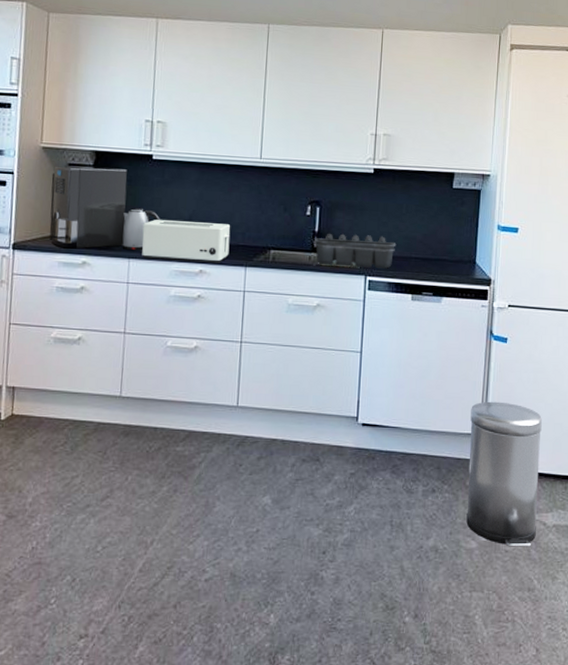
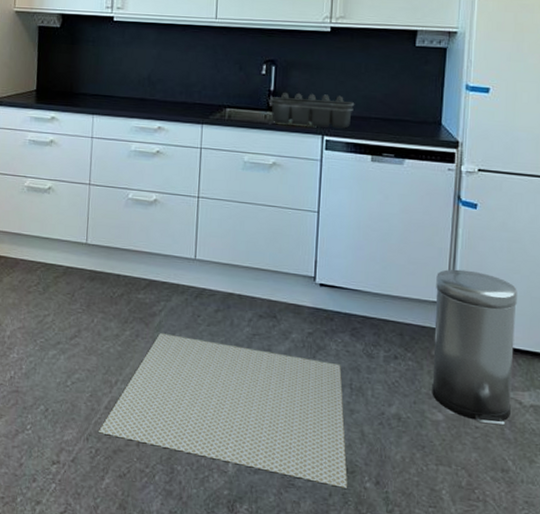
coffee machine: present [49,165,127,250] -> none [22,27,91,106]
kettle: present [122,207,160,251] -> none [86,66,121,108]
floor mat: none [131,486,388,625] -> present [98,333,348,488]
toaster: present [142,220,231,264] -> none [104,78,187,122]

